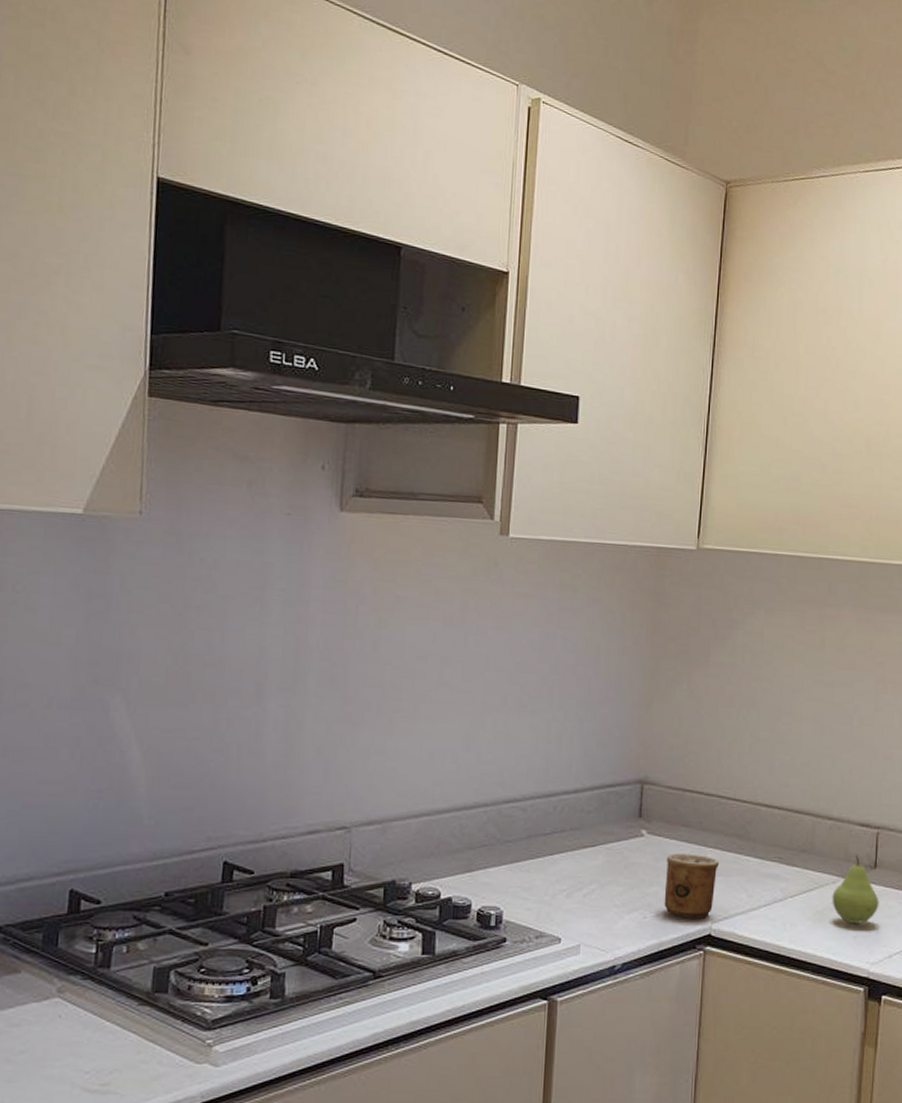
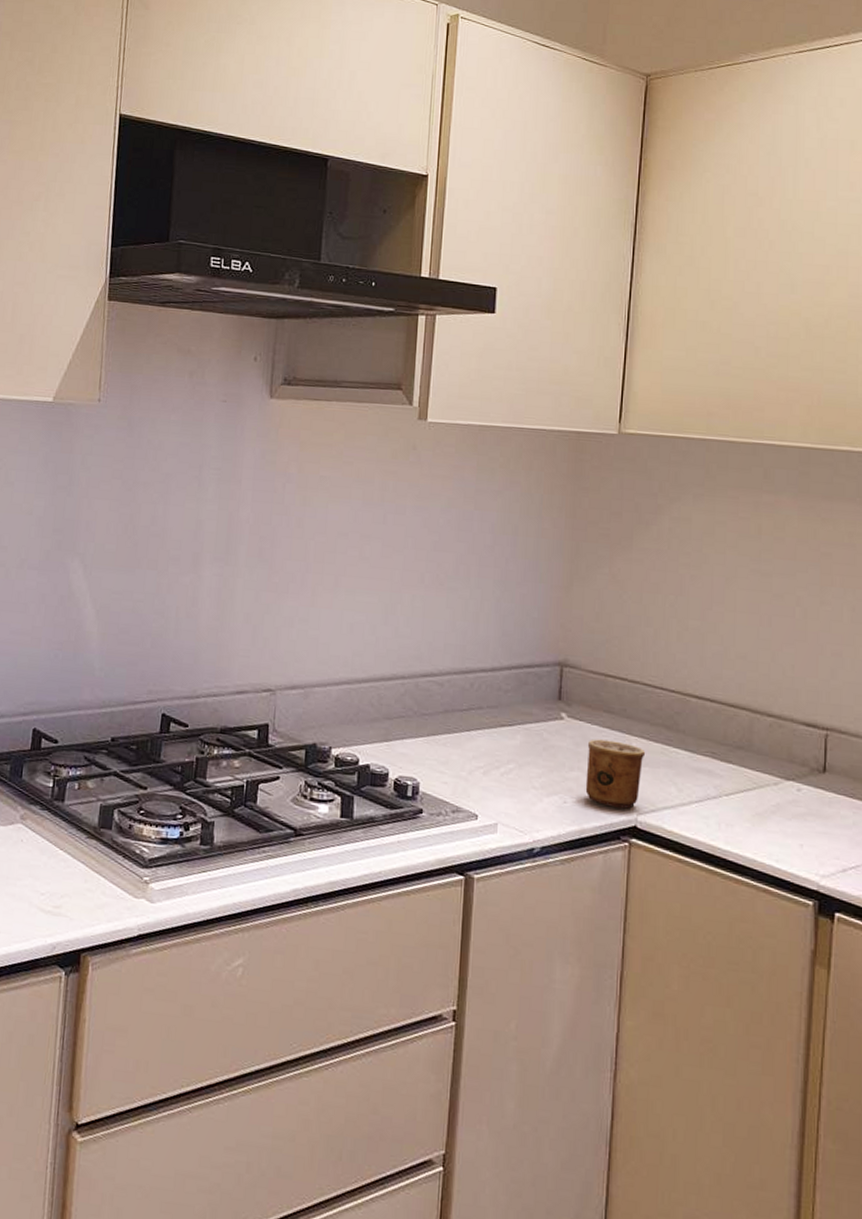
fruit: present [832,855,879,923] -> none [774,757,830,831]

